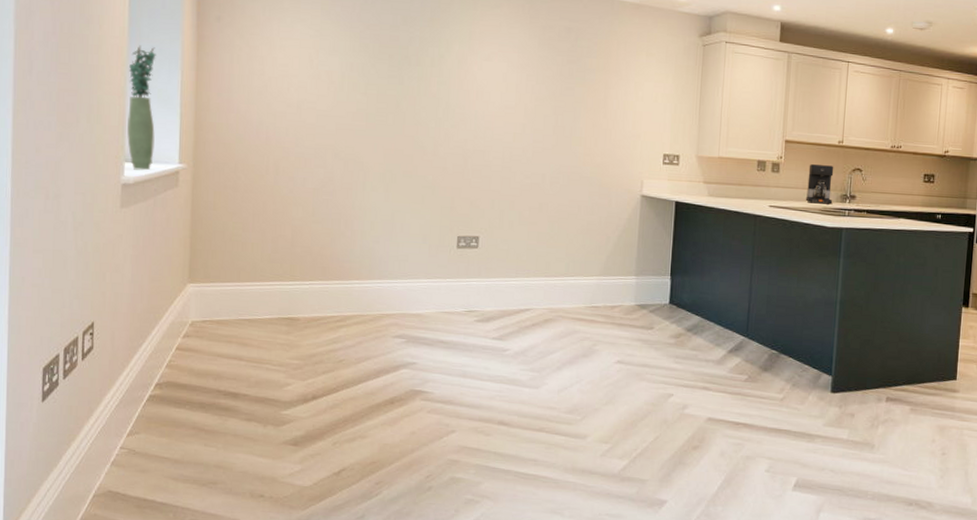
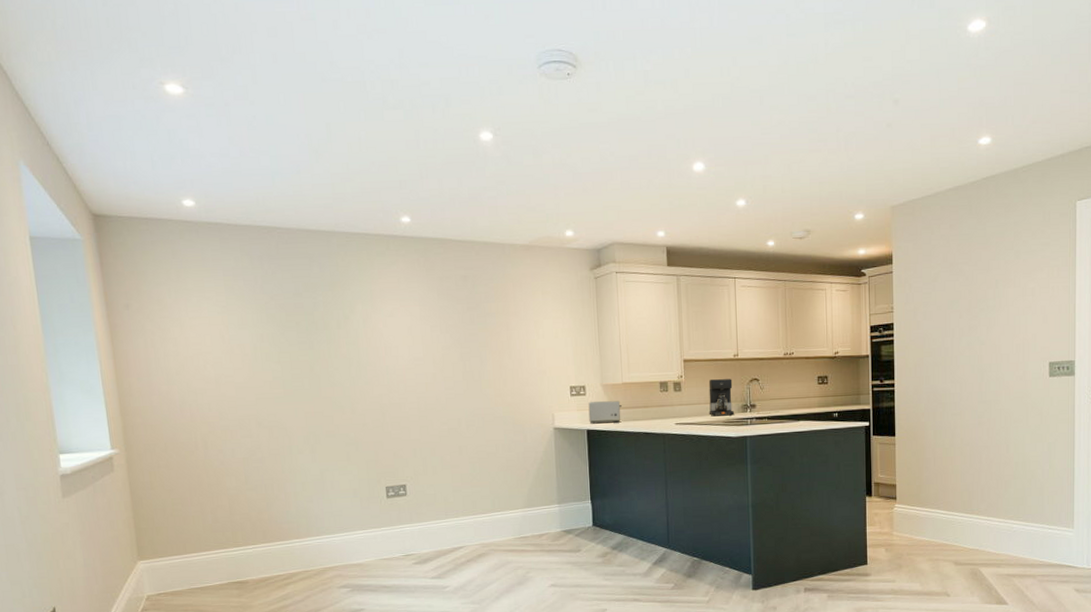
vase: present [127,45,156,171] -> none [48,340,87,461]
toaster: none [679,172,715,198] -> present [588,400,622,424]

